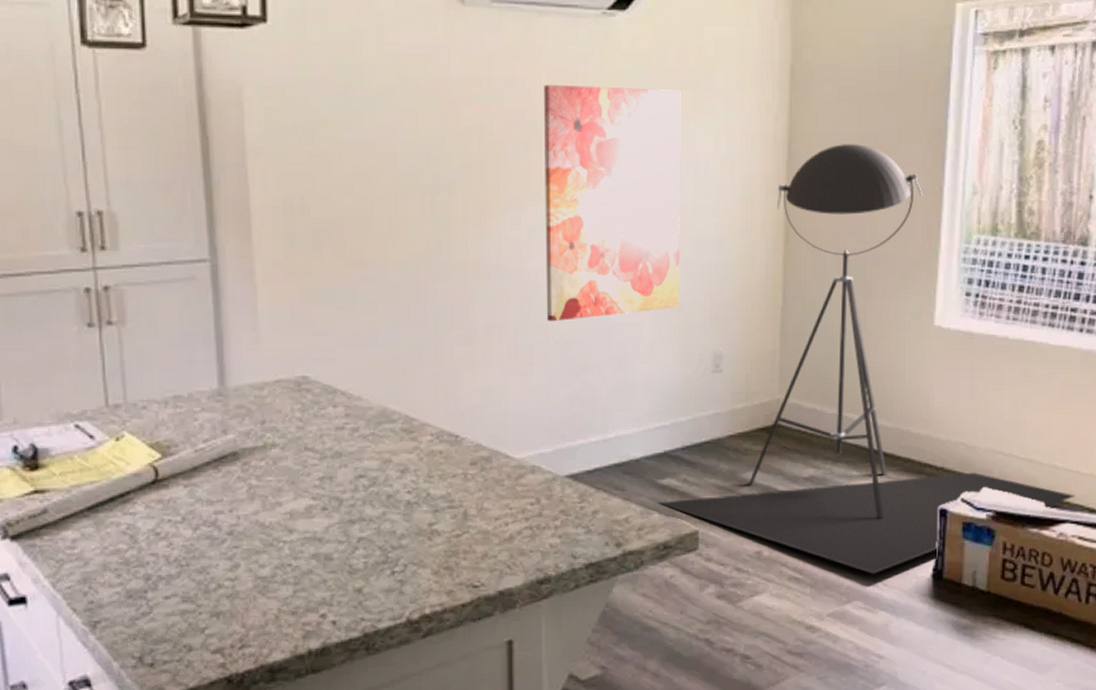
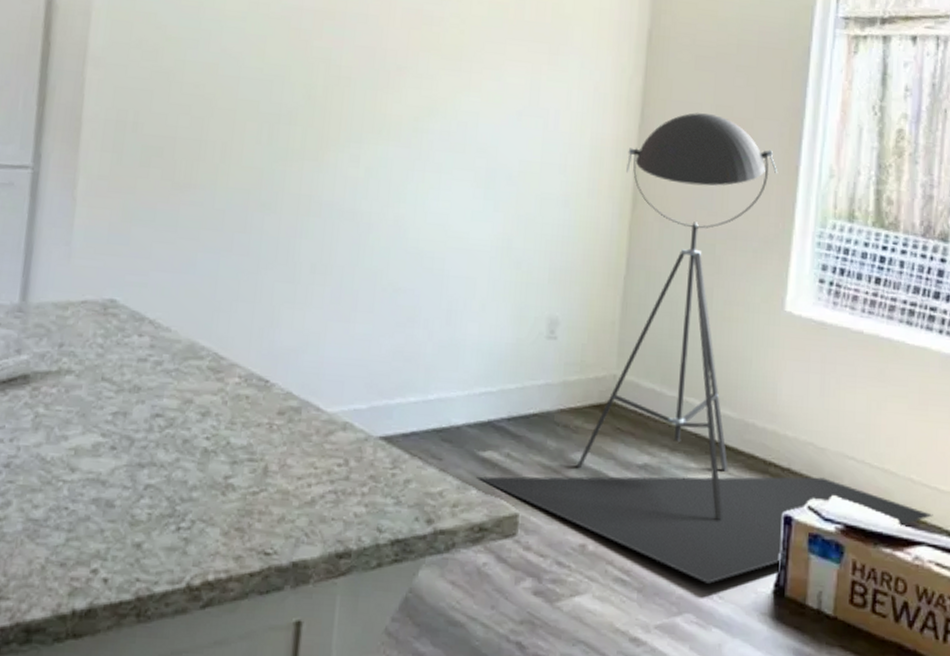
wall art: present [544,84,681,322] -> none [375,24,536,268]

